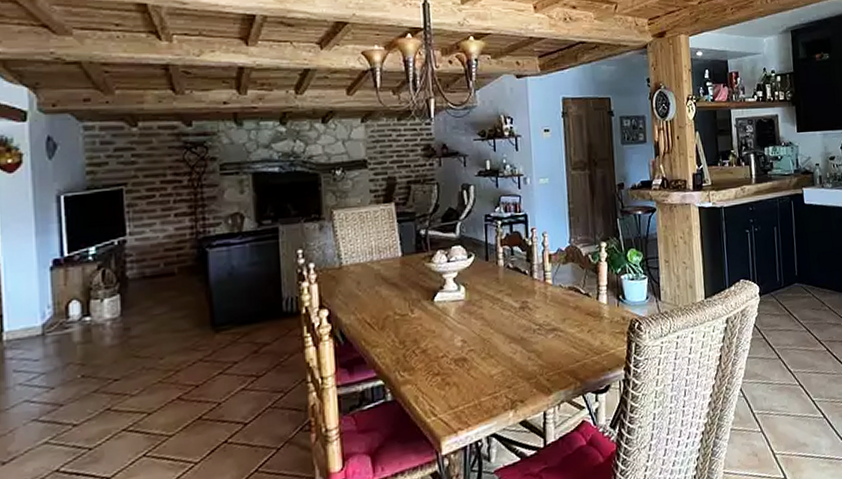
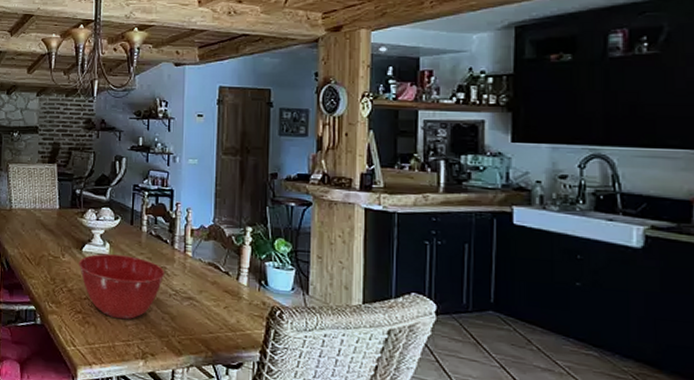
mixing bowl: none [431,296,527,371] -> present [79,254,165,320]

